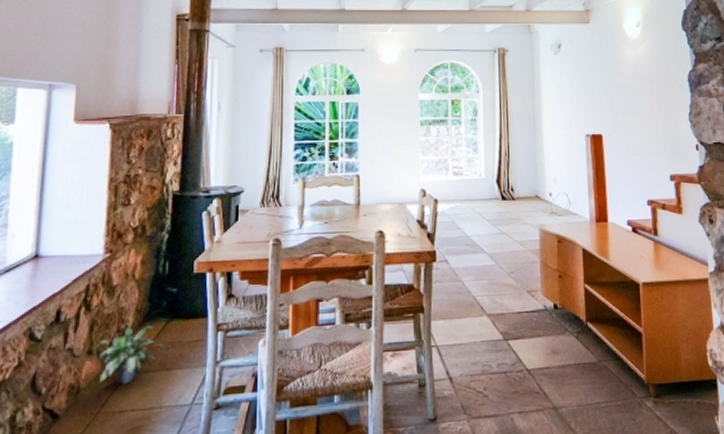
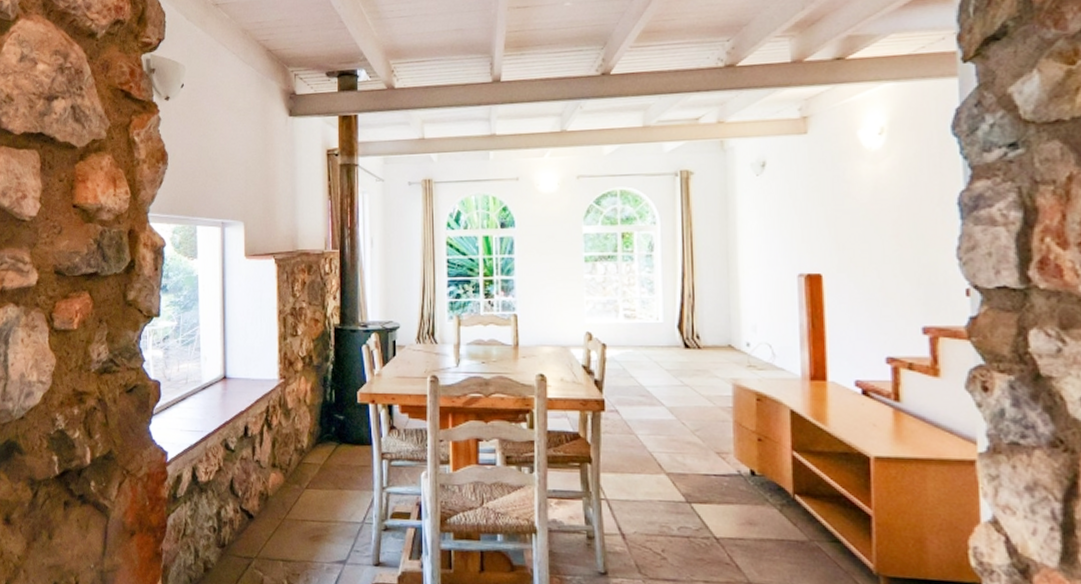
potted plant: present [92,326,170,385] -> none [276,447,341,497]

